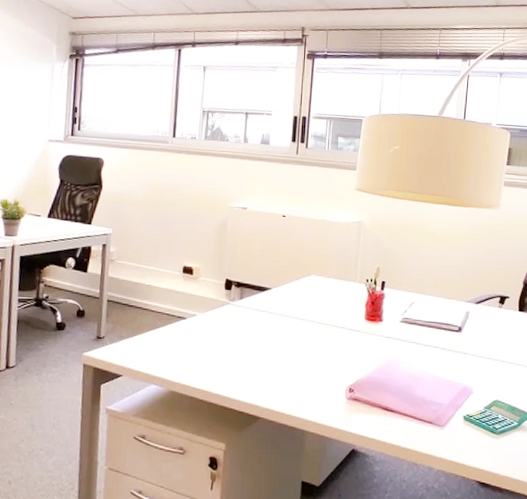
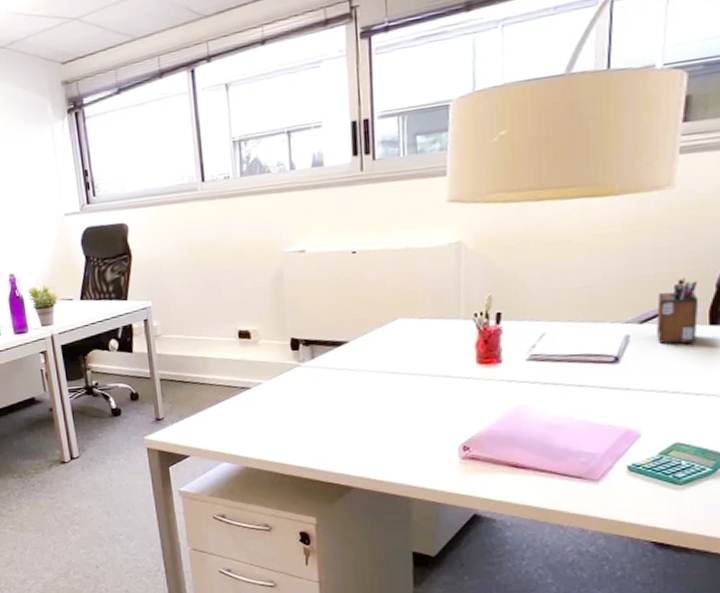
desk organizer: none [486,273,513,323] -> present [656,277,699,344]

